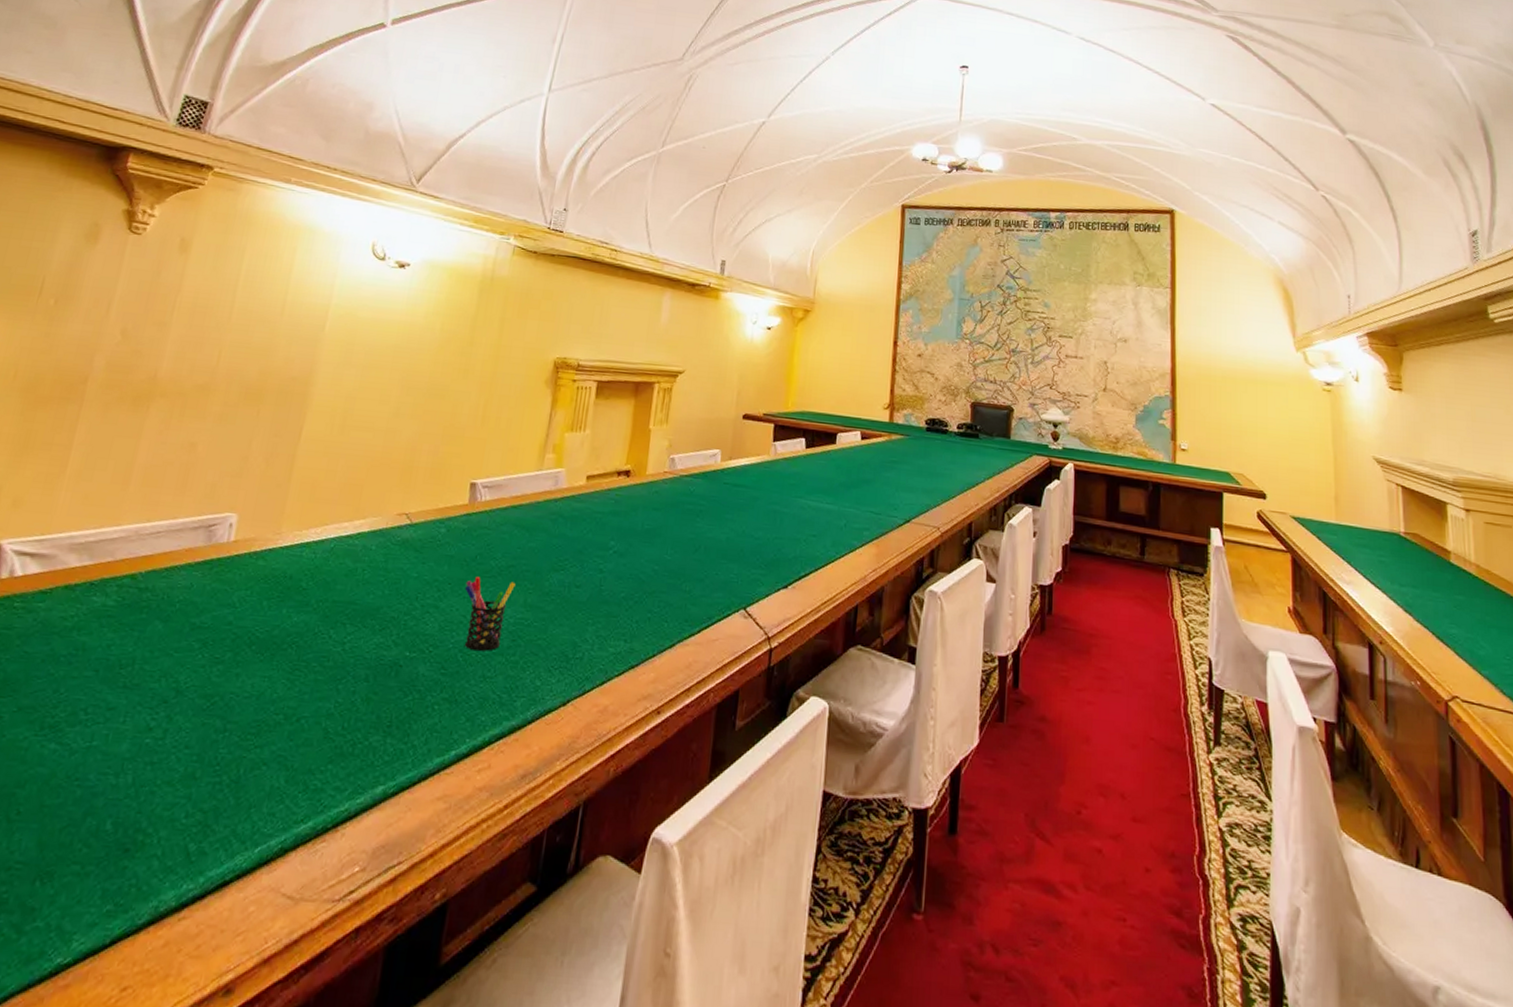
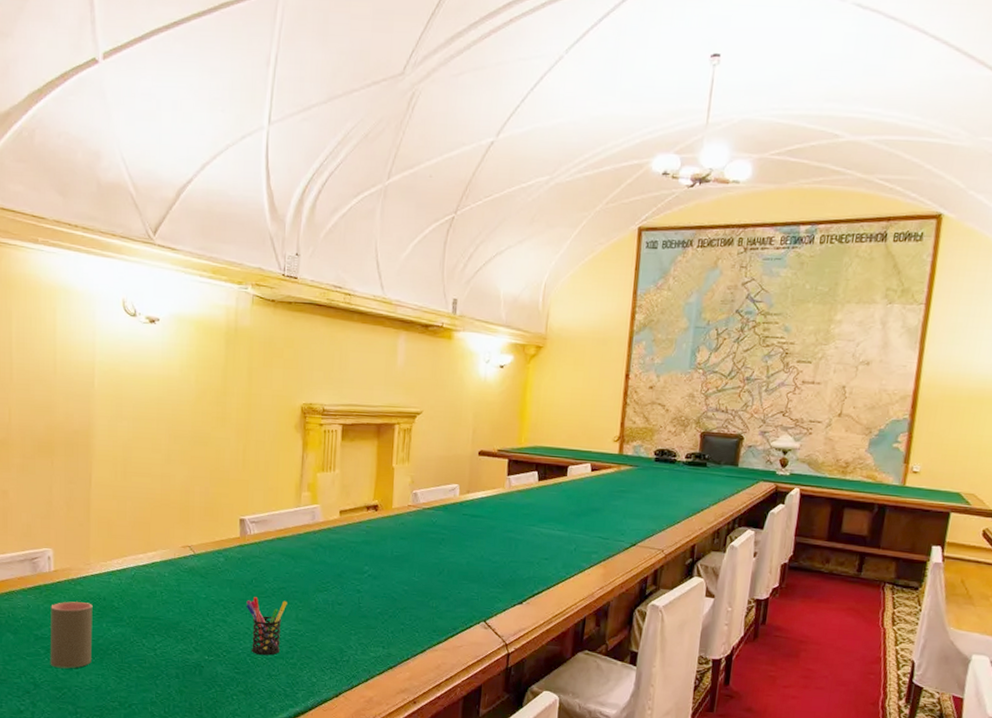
cup: none [203,580,275,669] -> present [50,601,93,669]

